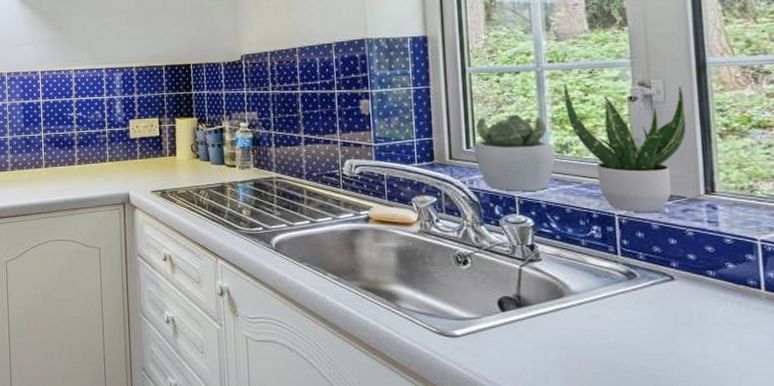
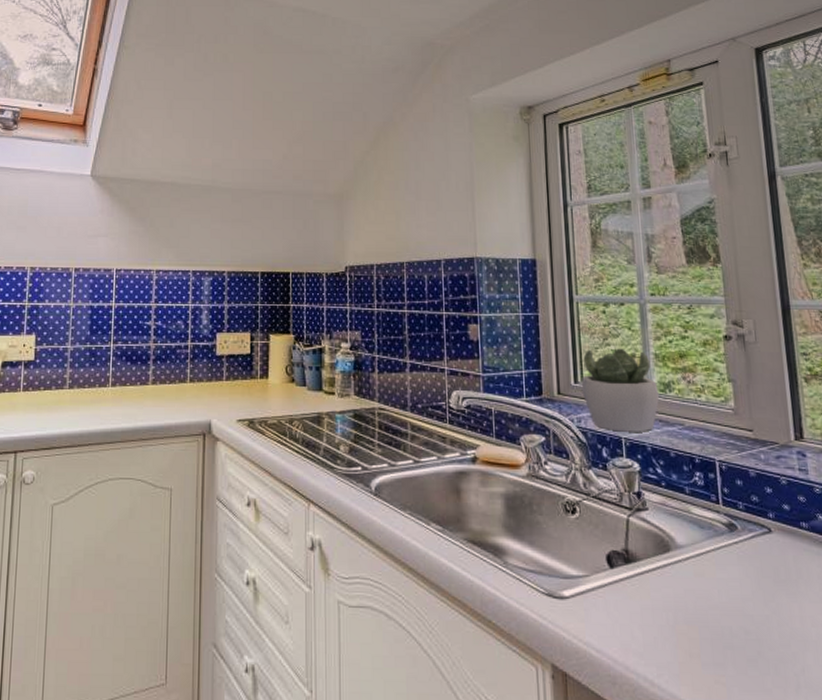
potted plant: present [564,83,687,213] -> none [665,318,776,459]

